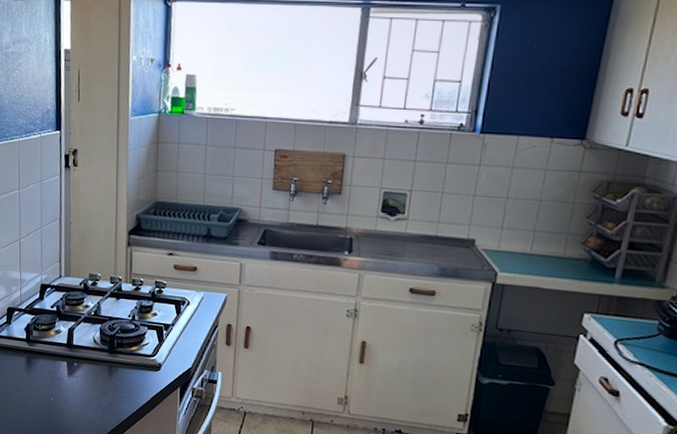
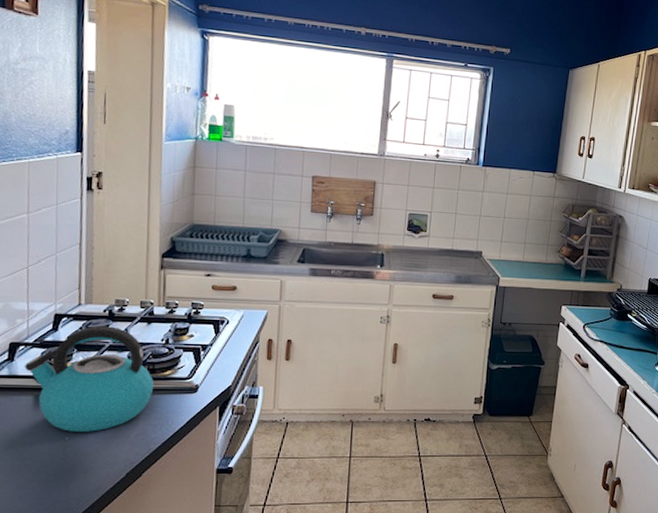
kettle: none [19,297,123,396] -> present [25,326,154,432]

